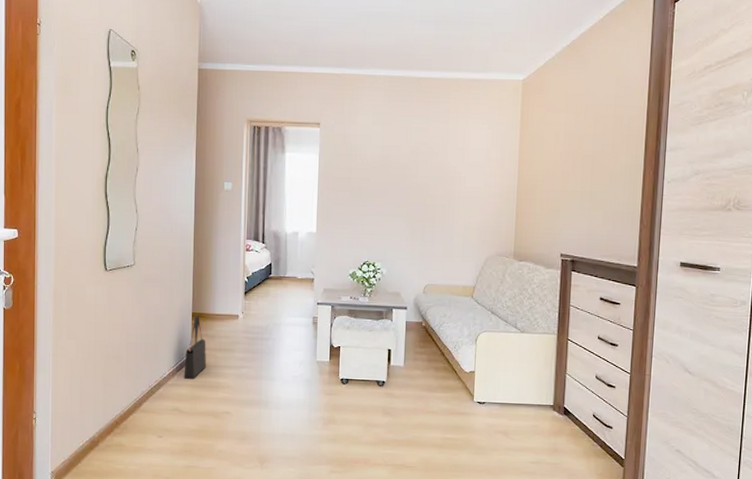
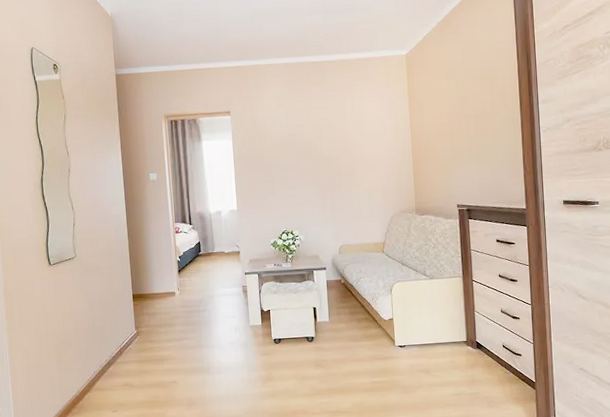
tote bag: present [184,315,207,379] -> none [130,296,151,356]

